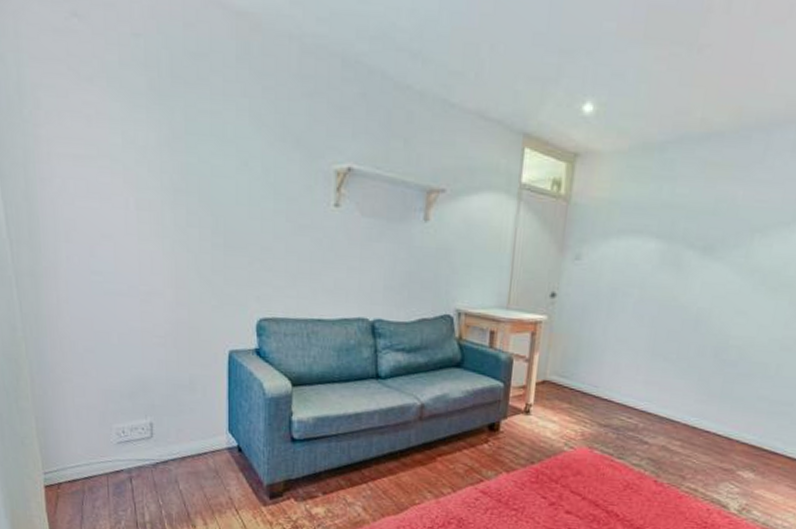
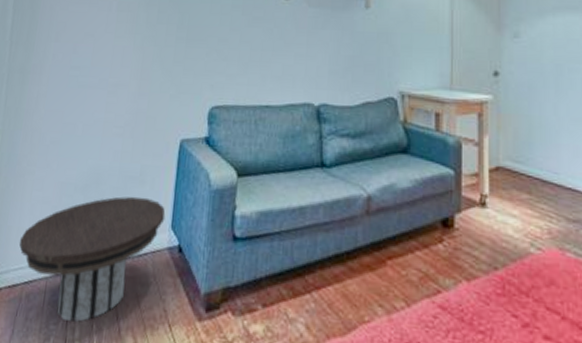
side table: none [70,403,221,509] -> present [19,196,166,322]

